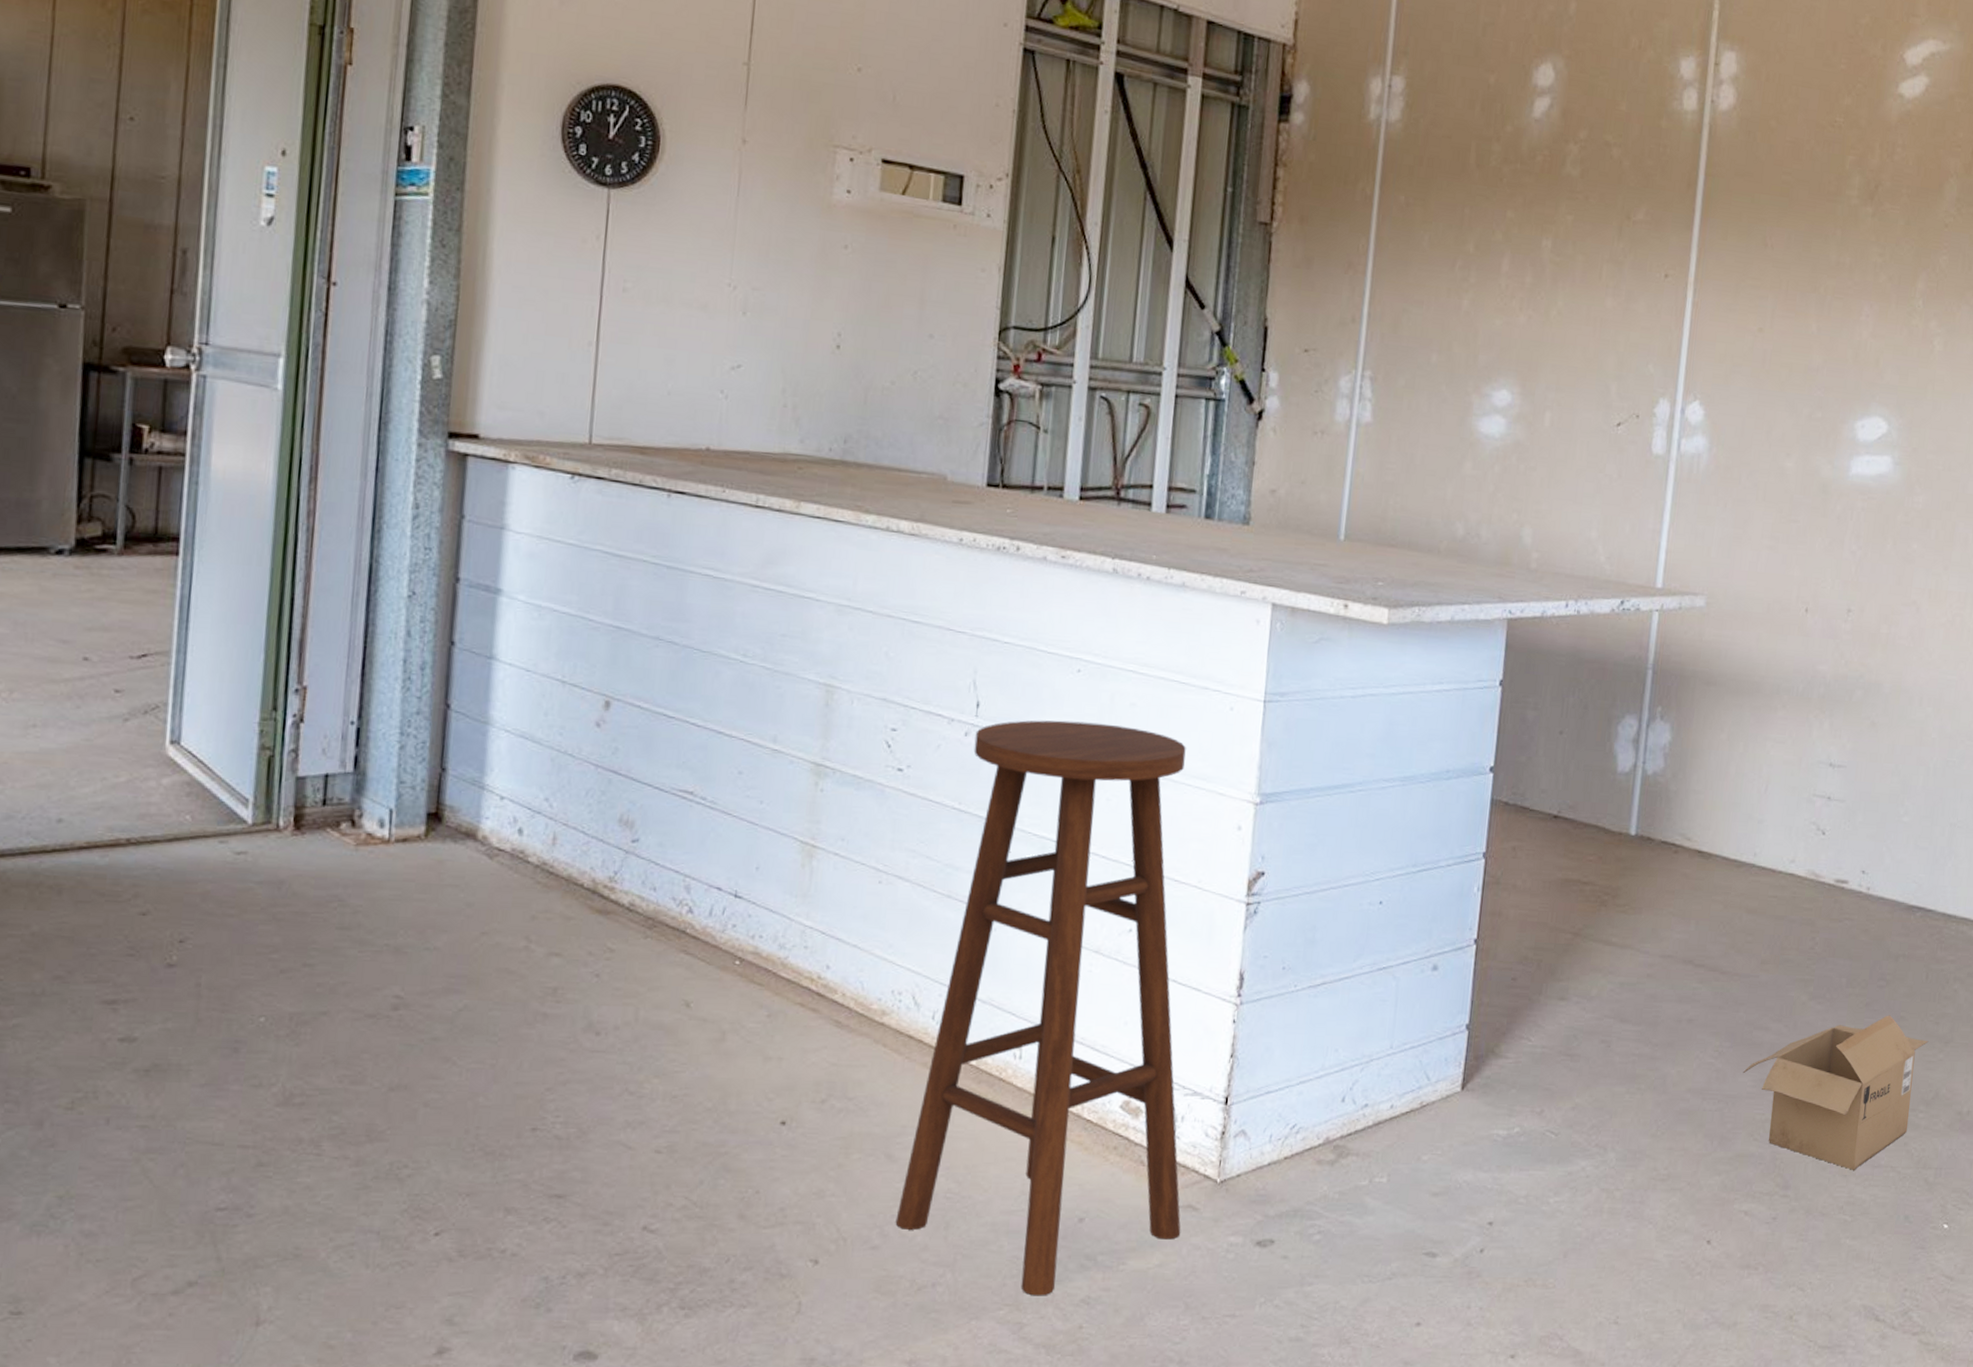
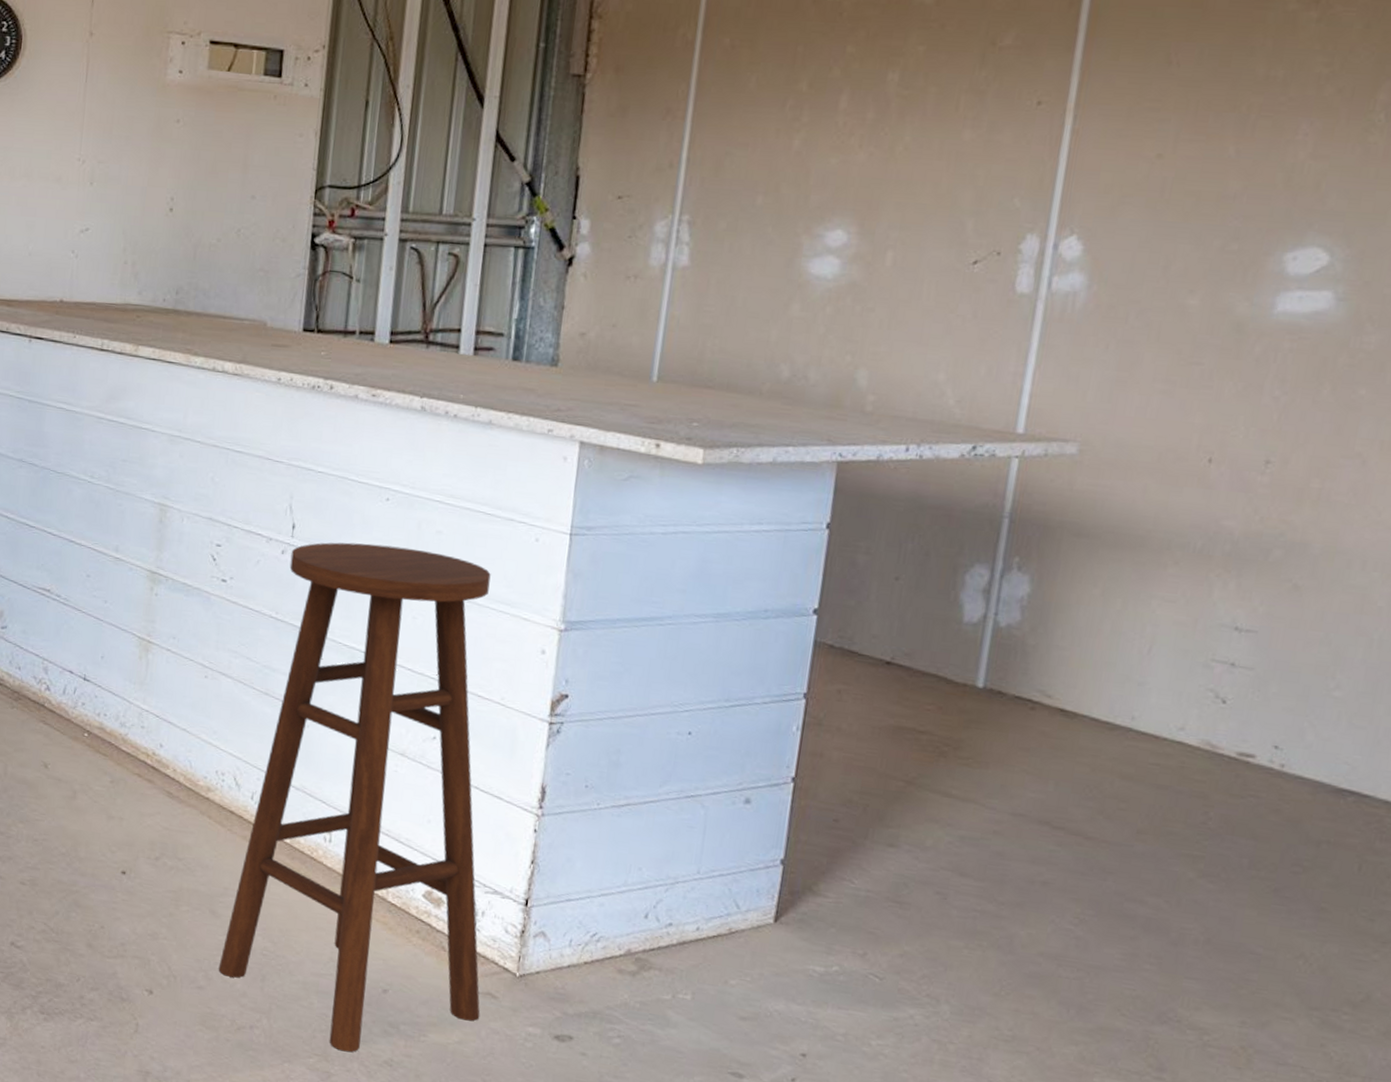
cardboard box: present [1743,1015,1929,1170] -> none [1109,904,1359,1064]

